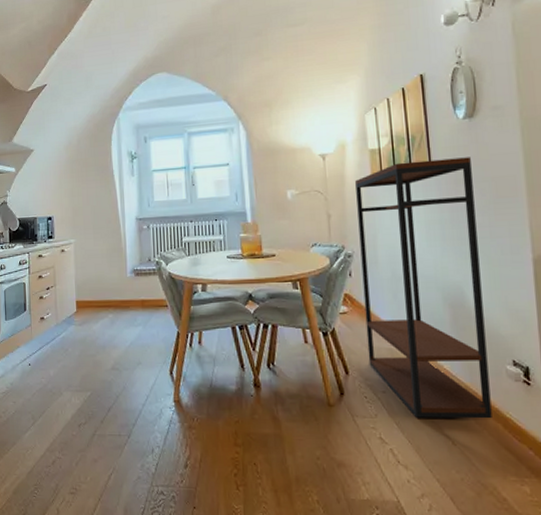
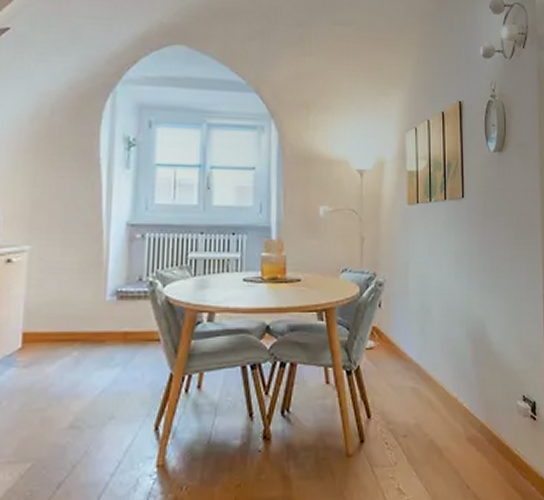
shelving unit: present [355,157,492,419] -> none [392,188,503,462]

